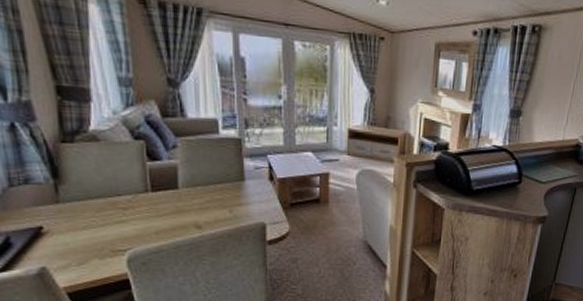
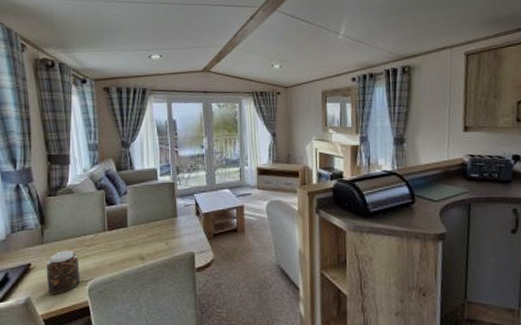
jar: none [65,212,115,264] -> present [46,250,80,294]

